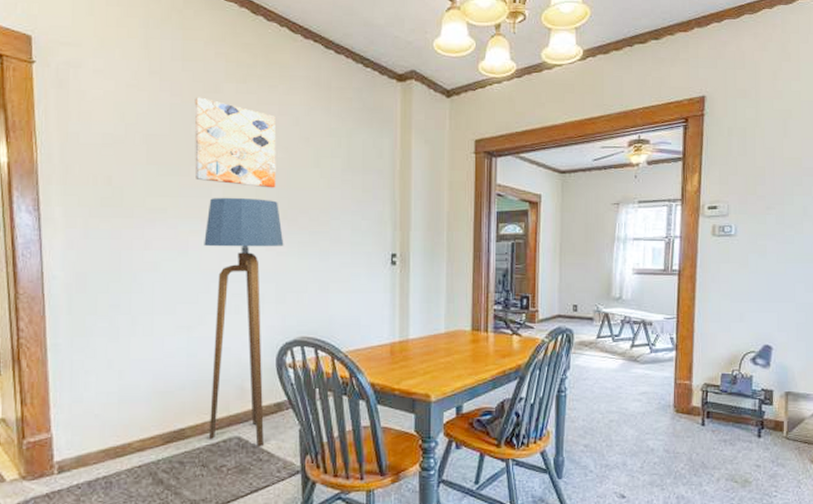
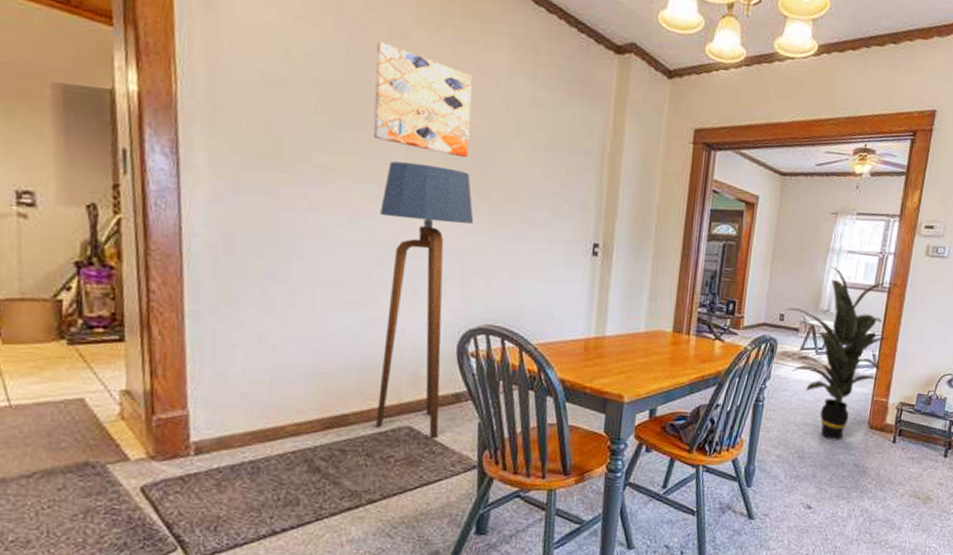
indoor plant: none [578,254,691,427] -> present [785,266,901,441]

